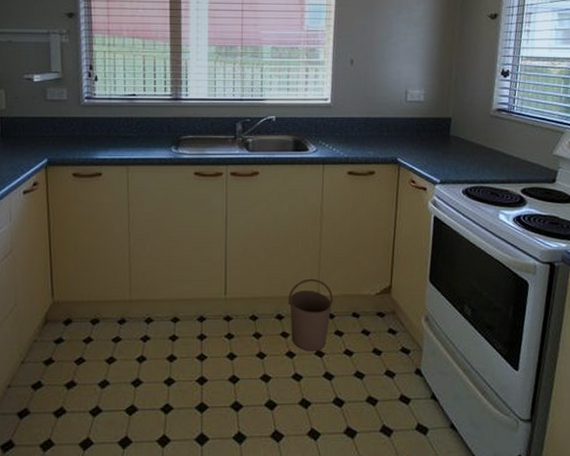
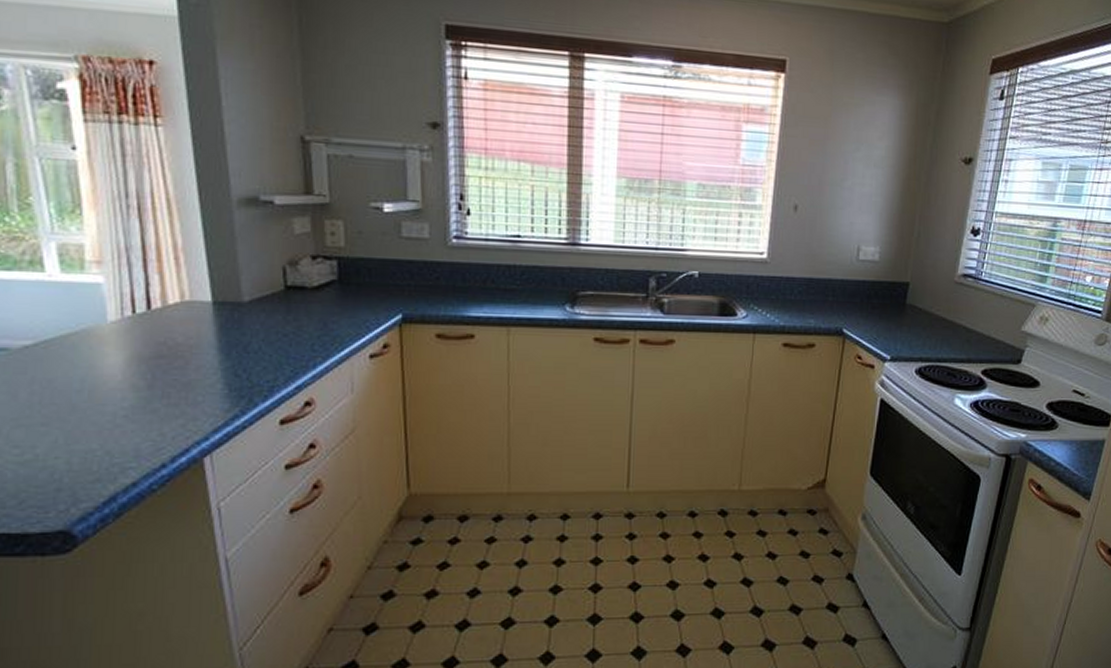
bucket: present [288,278,333,351] -> none [704,469,757,554]

